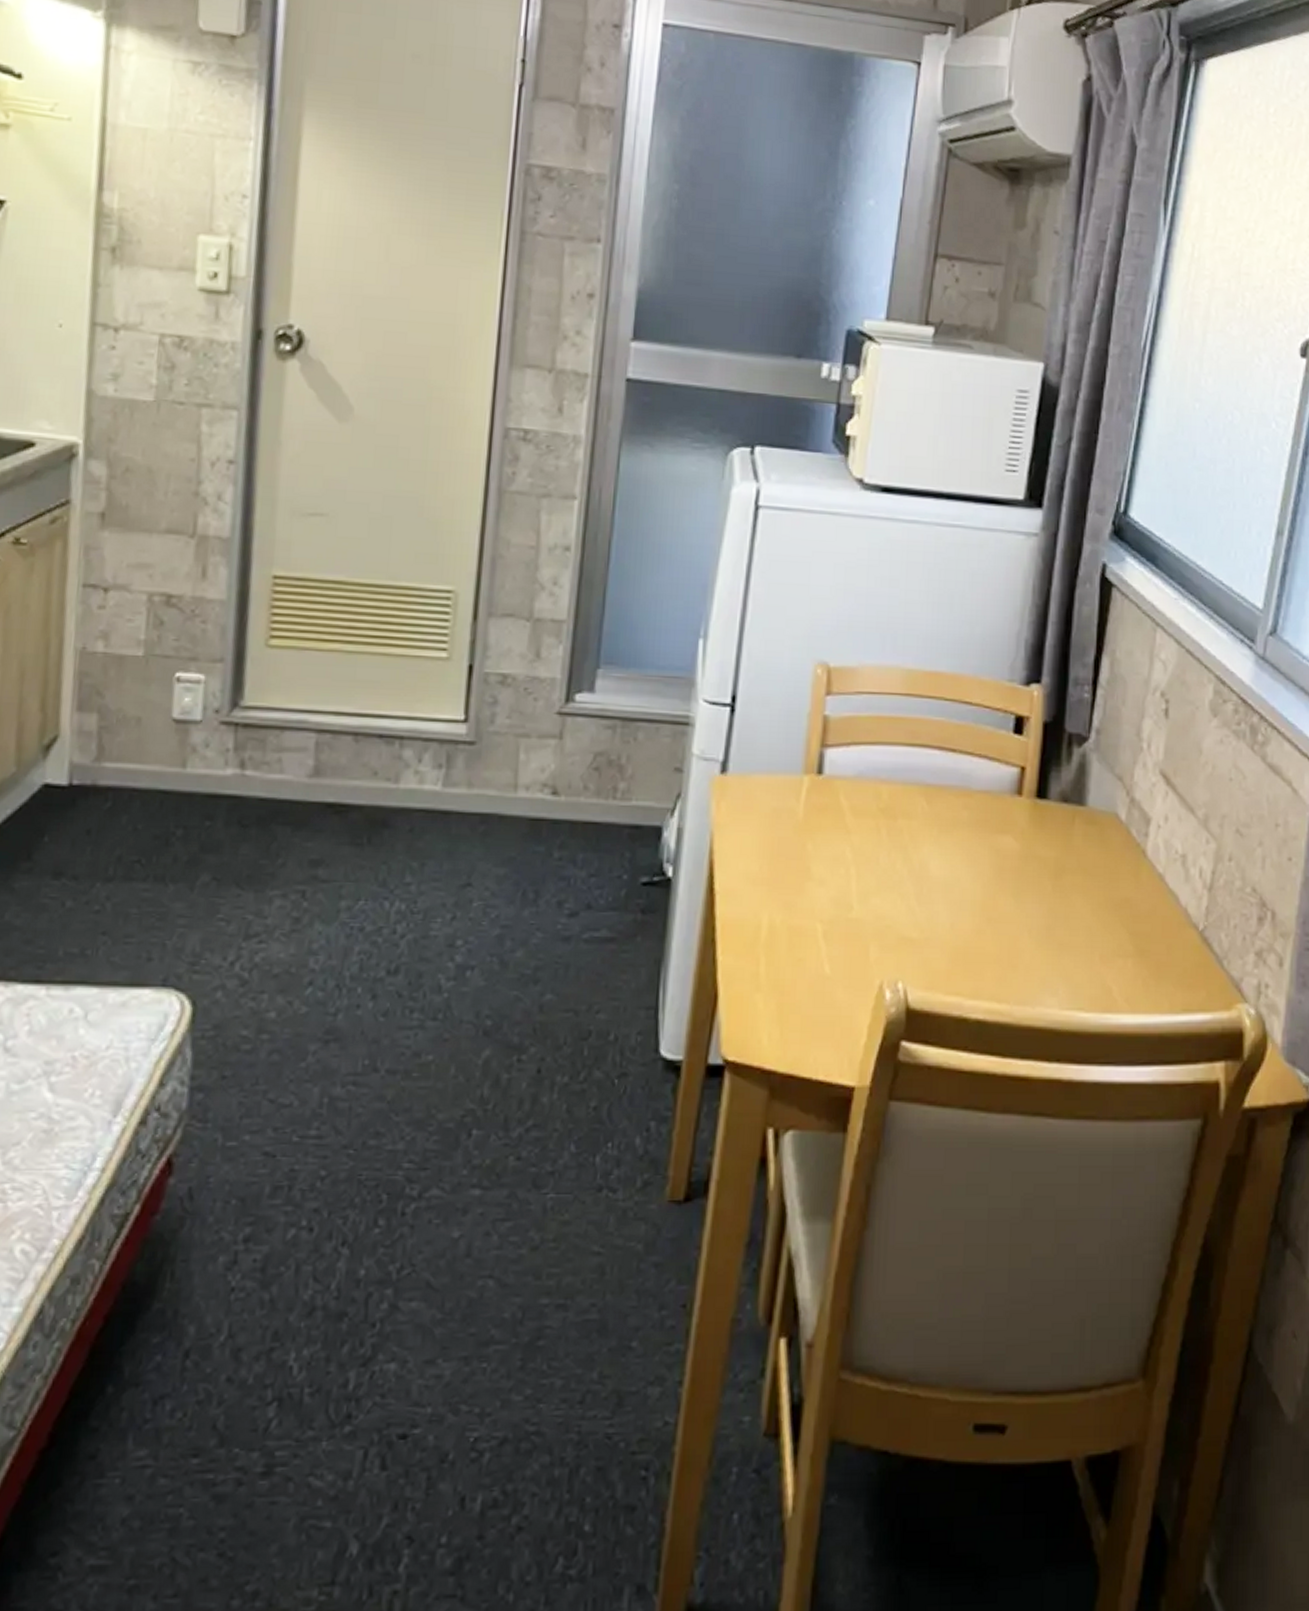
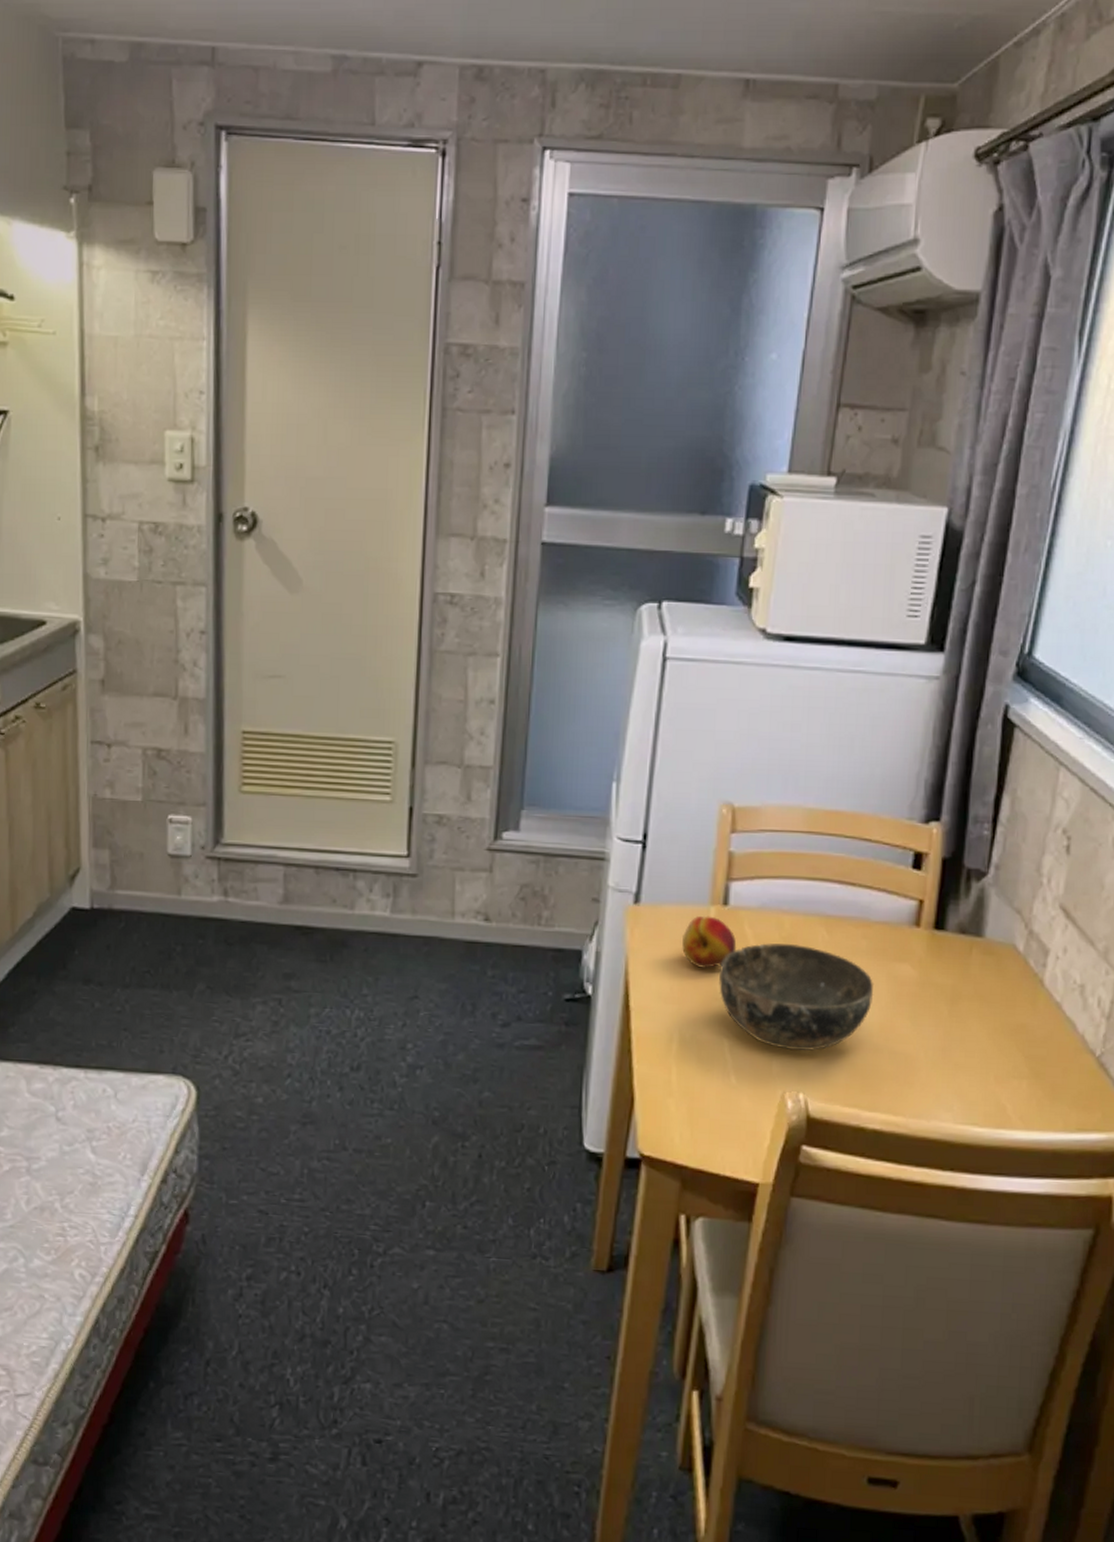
fruit: none [773,786,832,845] -> present [682,915,737,968]
bowl: none [812,815,976,934] -> present [719,943,874,1051]

